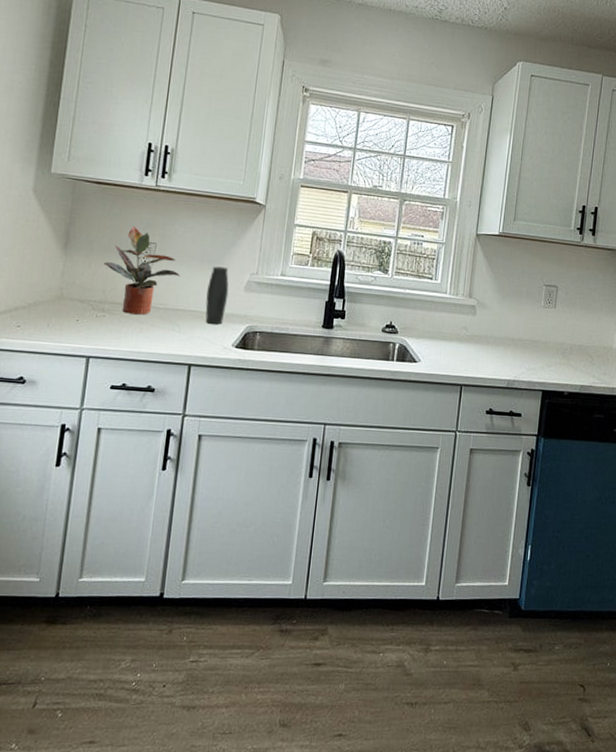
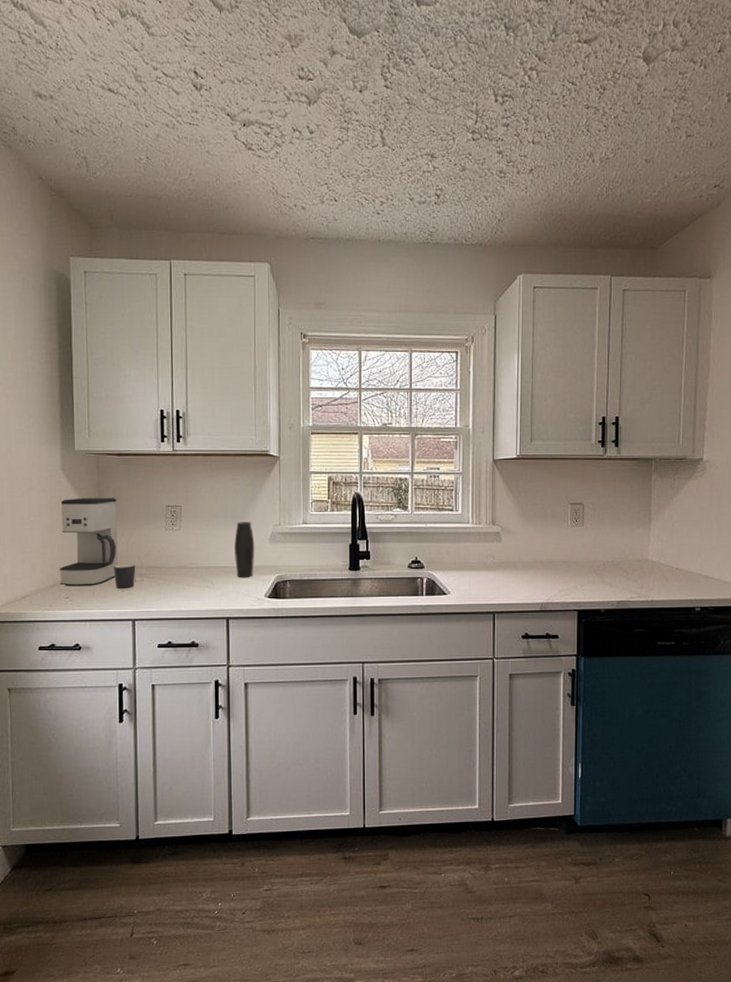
coffee maker: none [13,221,89,316] -> present [59,497,118,587]
mug: none [73,296,99,325] -> present [113,563,136,591]
potted plant: present [103,227,180,315] -> none [135,493,208,576]

